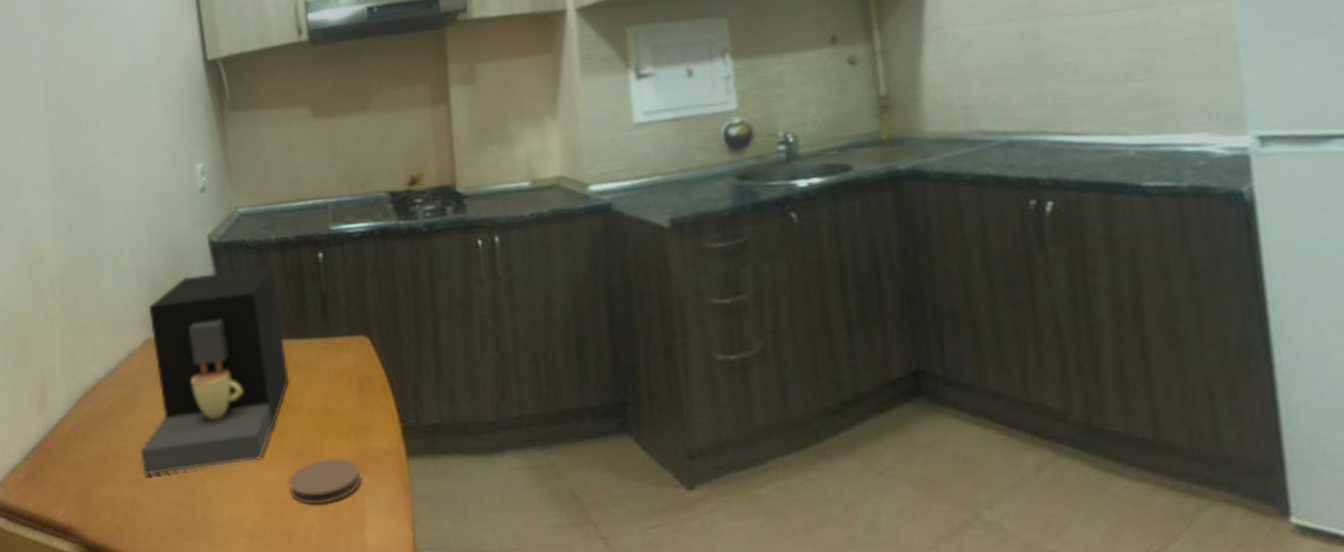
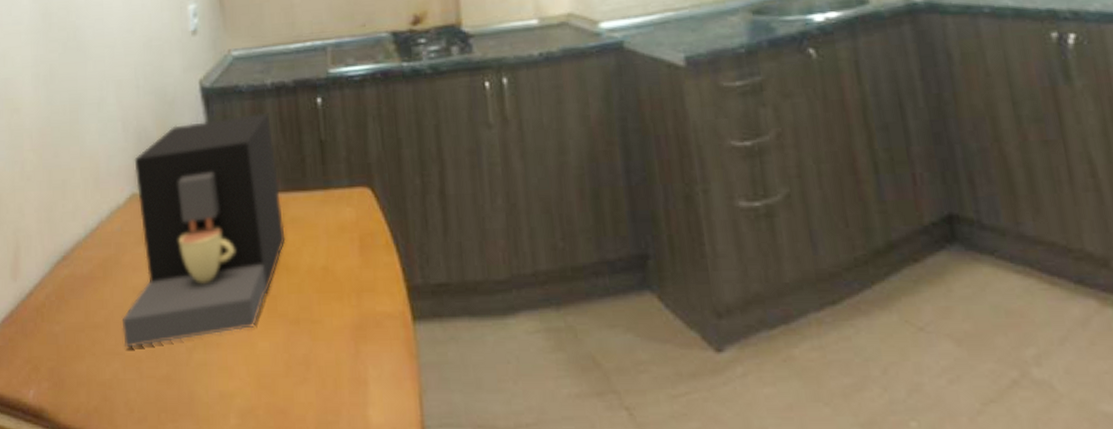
coaster: present [288,457,361,505] -> none [283,323,364,378]

